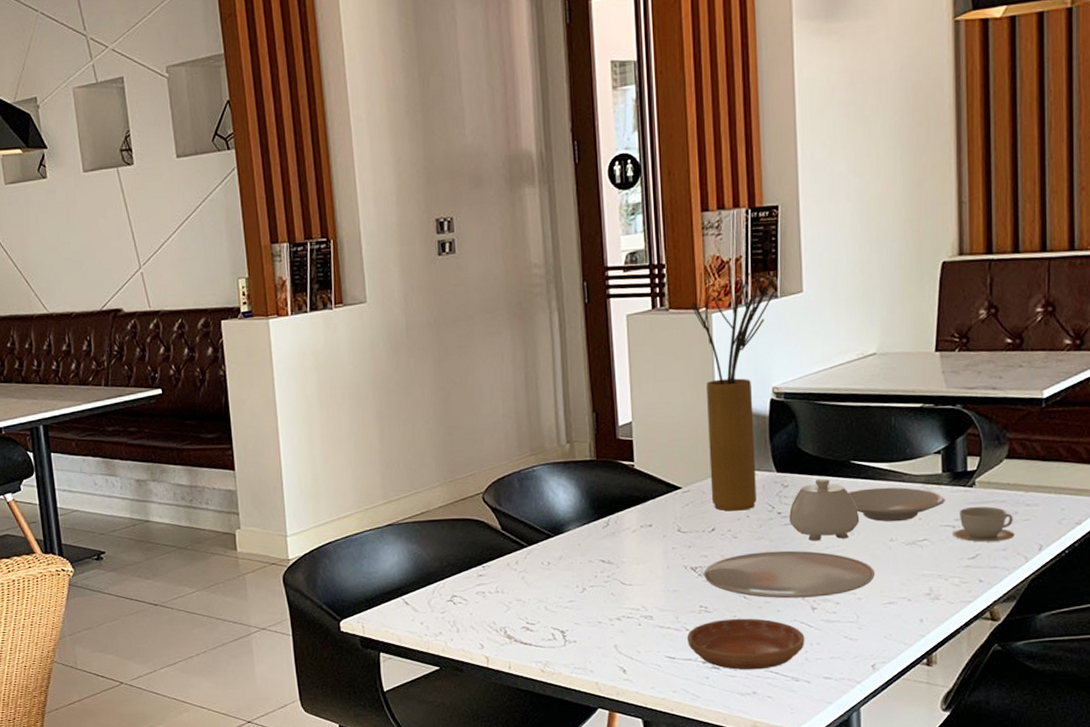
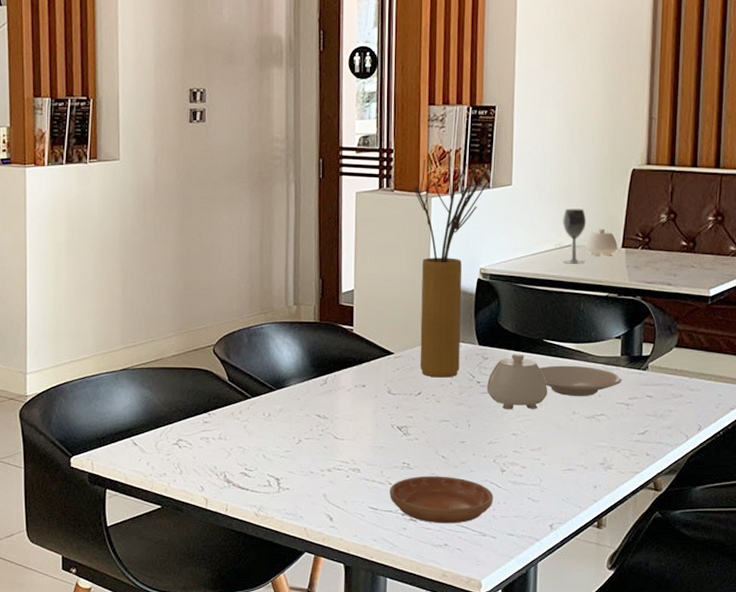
plate: present [704,550,876,599] -> none [408,416,559,461]
wine glass: none [864,311,893,375] -> present [563,208,587,264]
sugar bowl: none [893,332,930,365] -> present [586,229,618,257]
teacup: present [952,506,1015,542] -> none [626,387,679,420]

